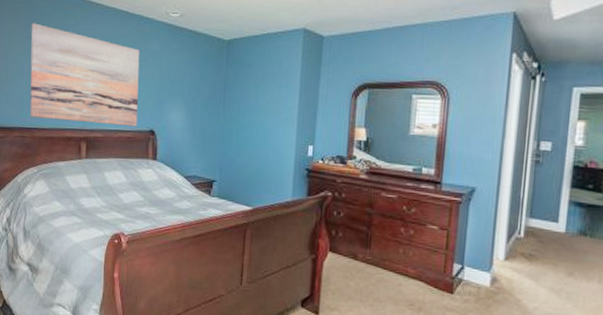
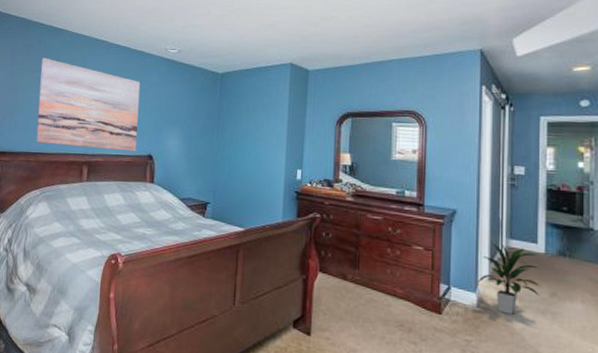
indoor plant: none [493,221,562,294] -> present [478,242,542,314]

